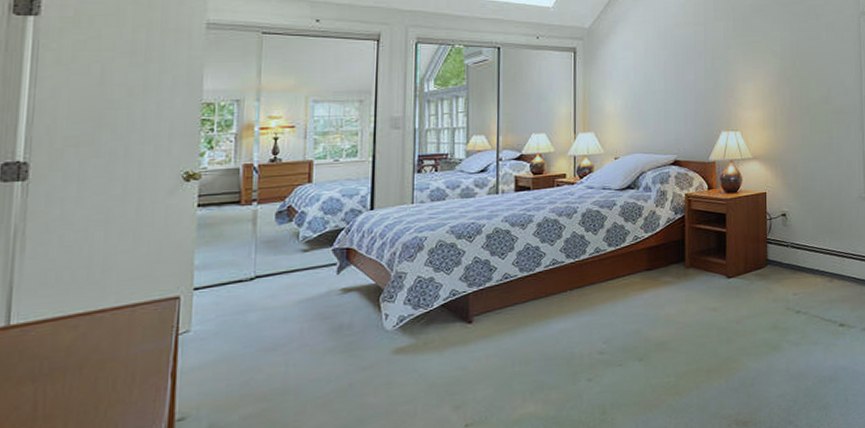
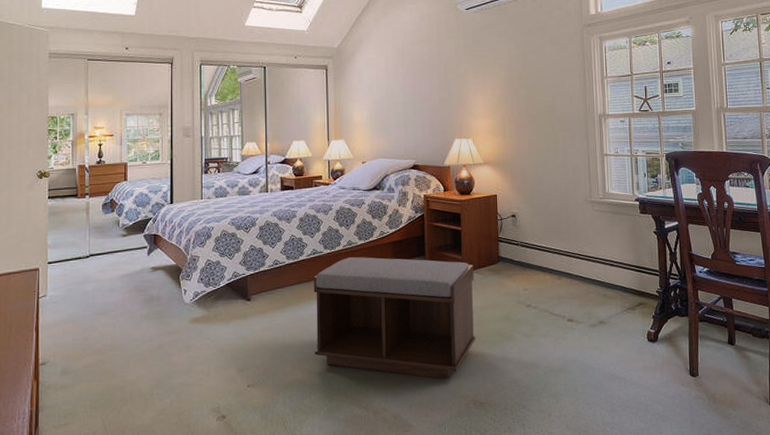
bench: none [551,265,740,399] -> present [313,257,476,379]

